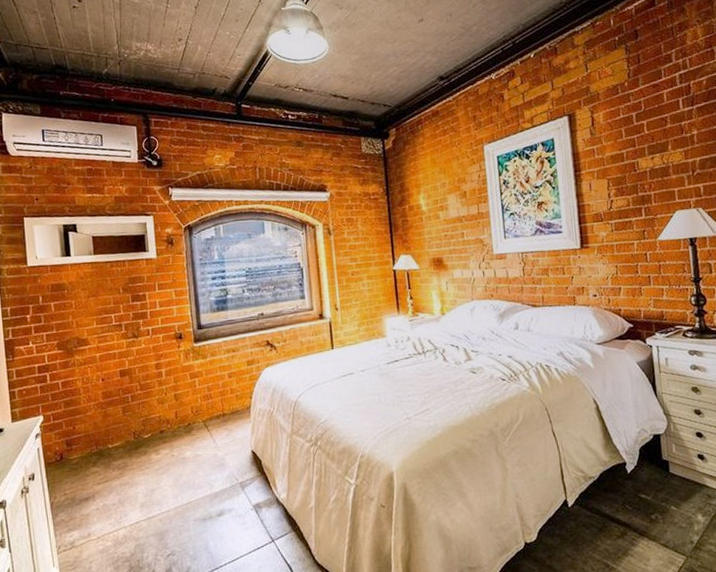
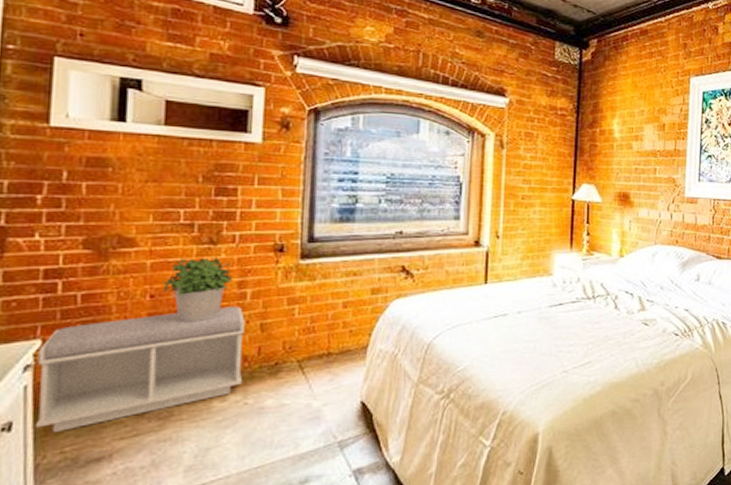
bench: none [42,382,169,481] -> present [34,305,245,433]
potted plant: none [108,346,152,397] -> present [162,256,233,322]

